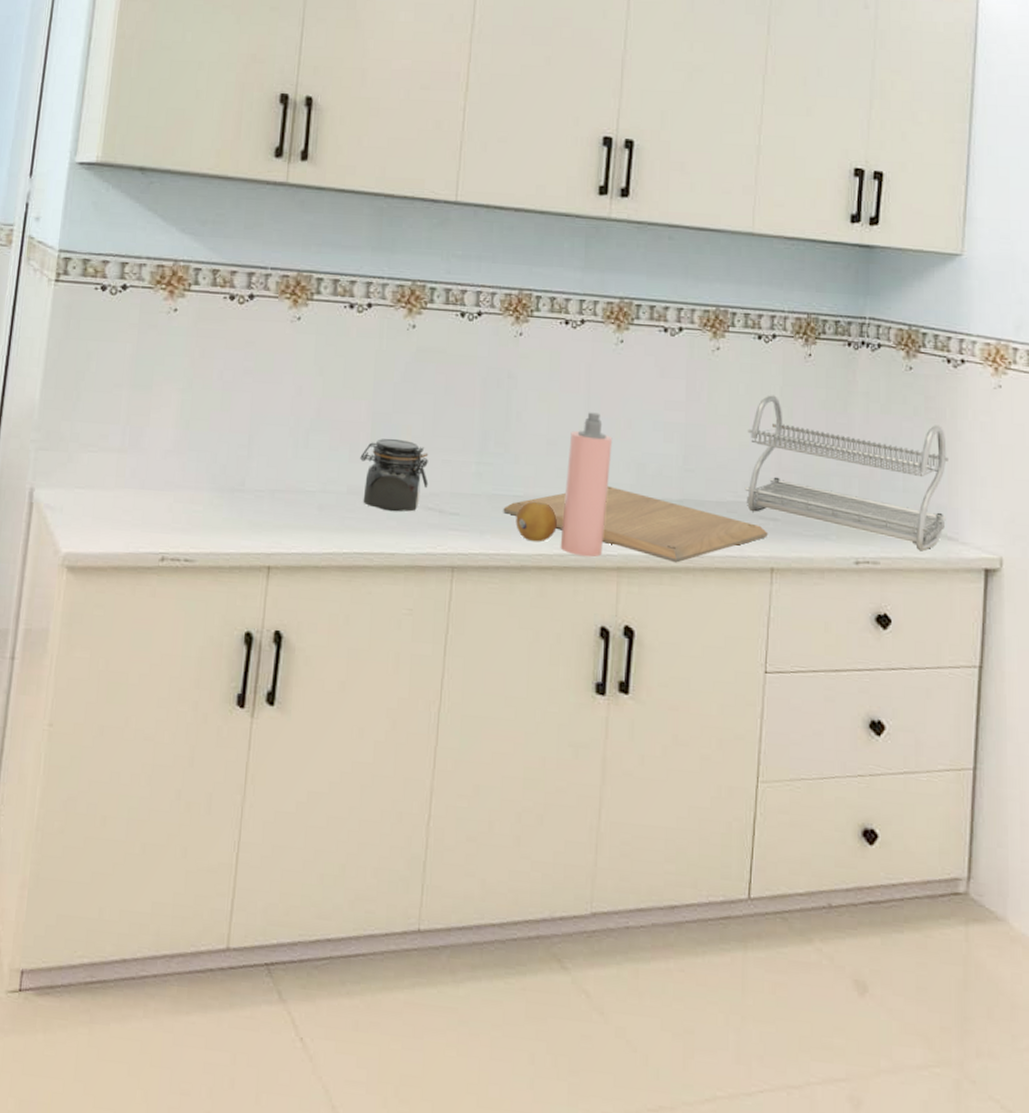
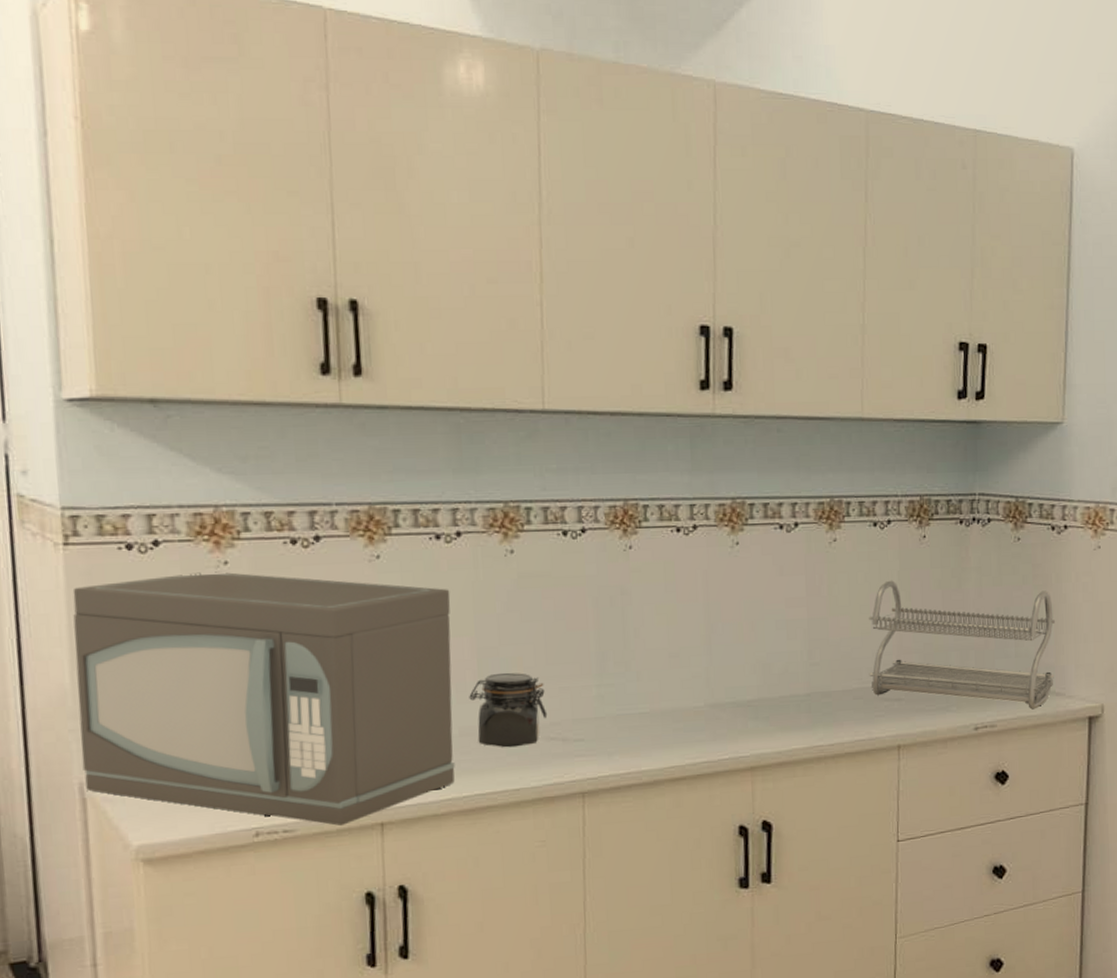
microwave: none [35,315,356,564] -> present [72,571,455,827]
chopping board: present [503,486,768,563] -> none [630,690,894,755]
fruit: present [516,501,558,542] -> none [644,715,688,756]
spray bottle: present [560,412,613,558] -> none [691,619,736,763]

